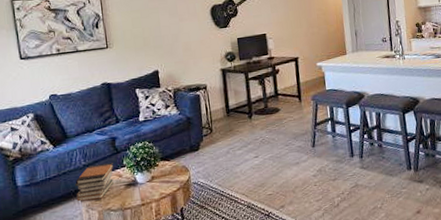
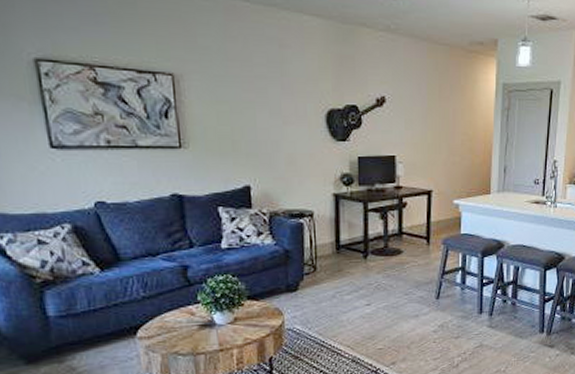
book stack: present [75,162,114,202] -> none [130,296,185,341]

